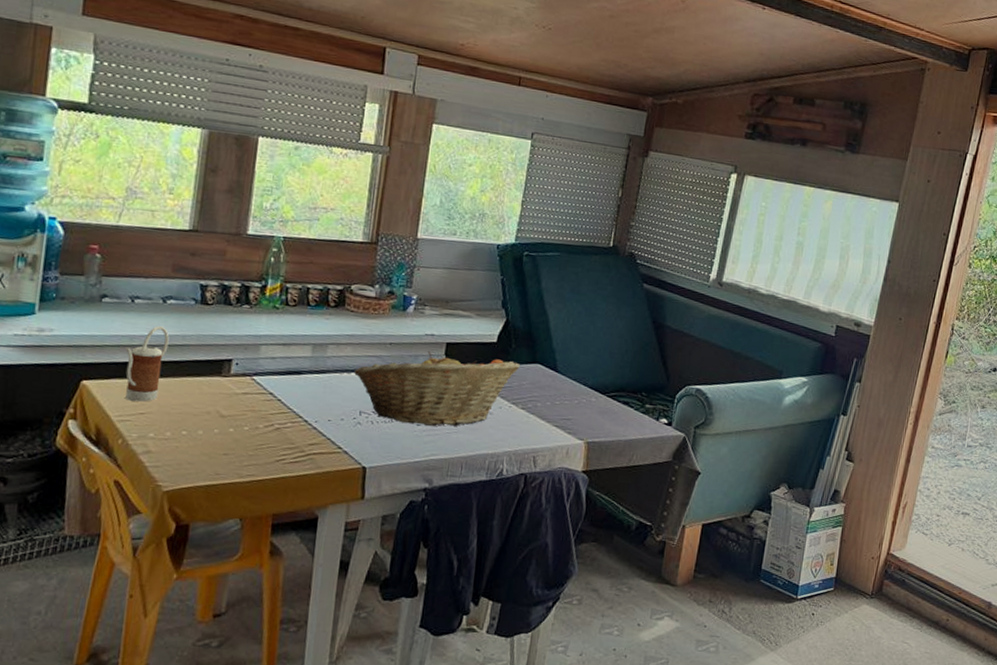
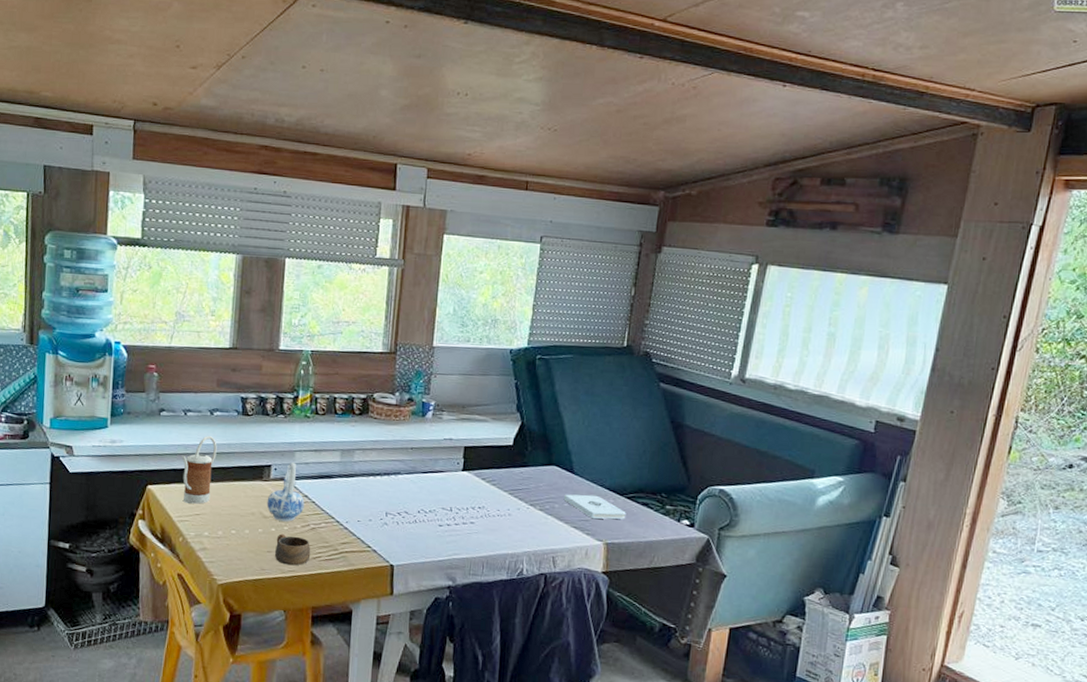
ceramic pitcher: none [225,357,269,422] -> present [267,462,305,522]
cup: none [231,434,274,470] -> present [274,533,311,566]
fruit basket: present [354,351,520,426] -> none [379,455,536,527]
notepad: none [546,392,608,418] -> present [563,494,626,520]

